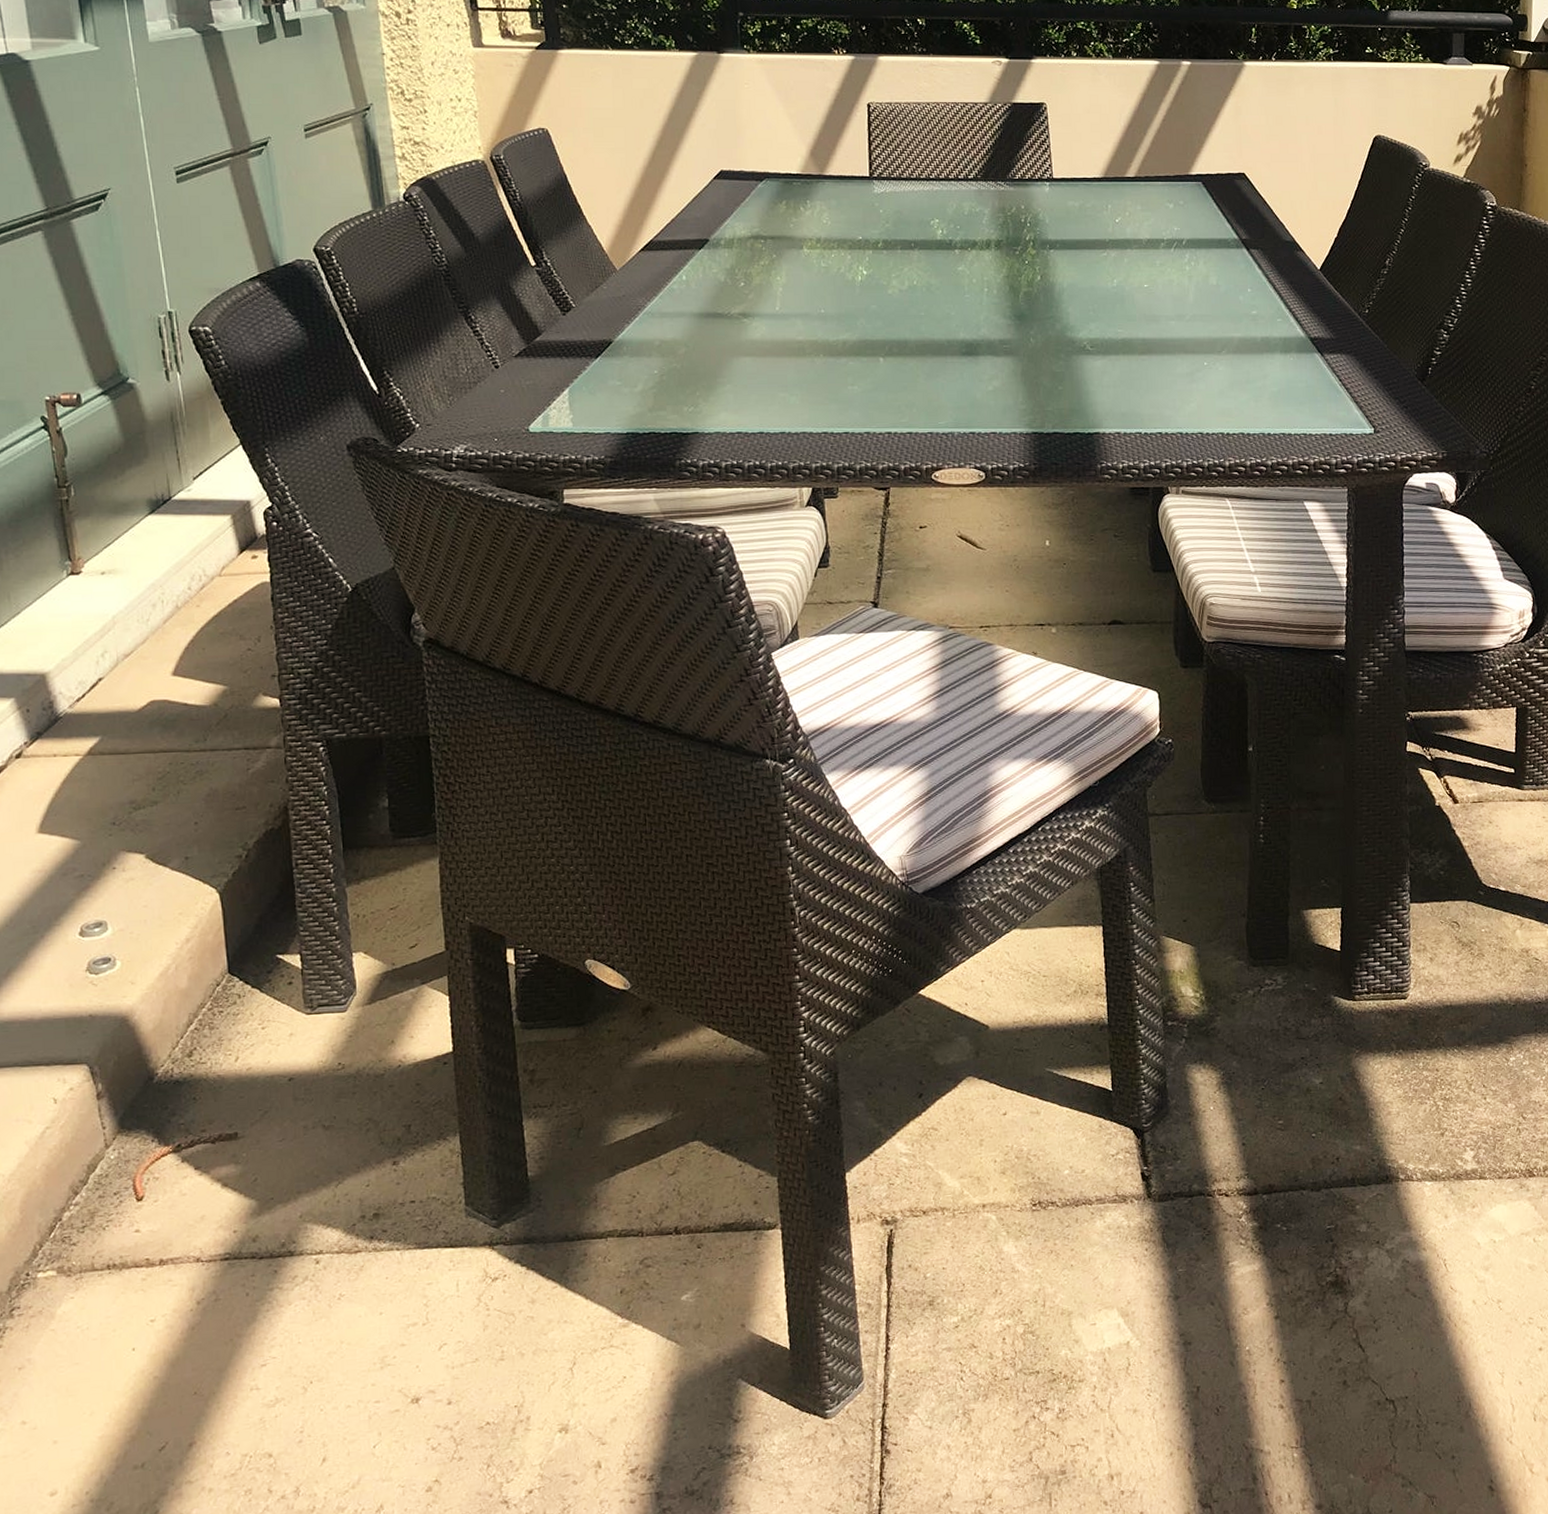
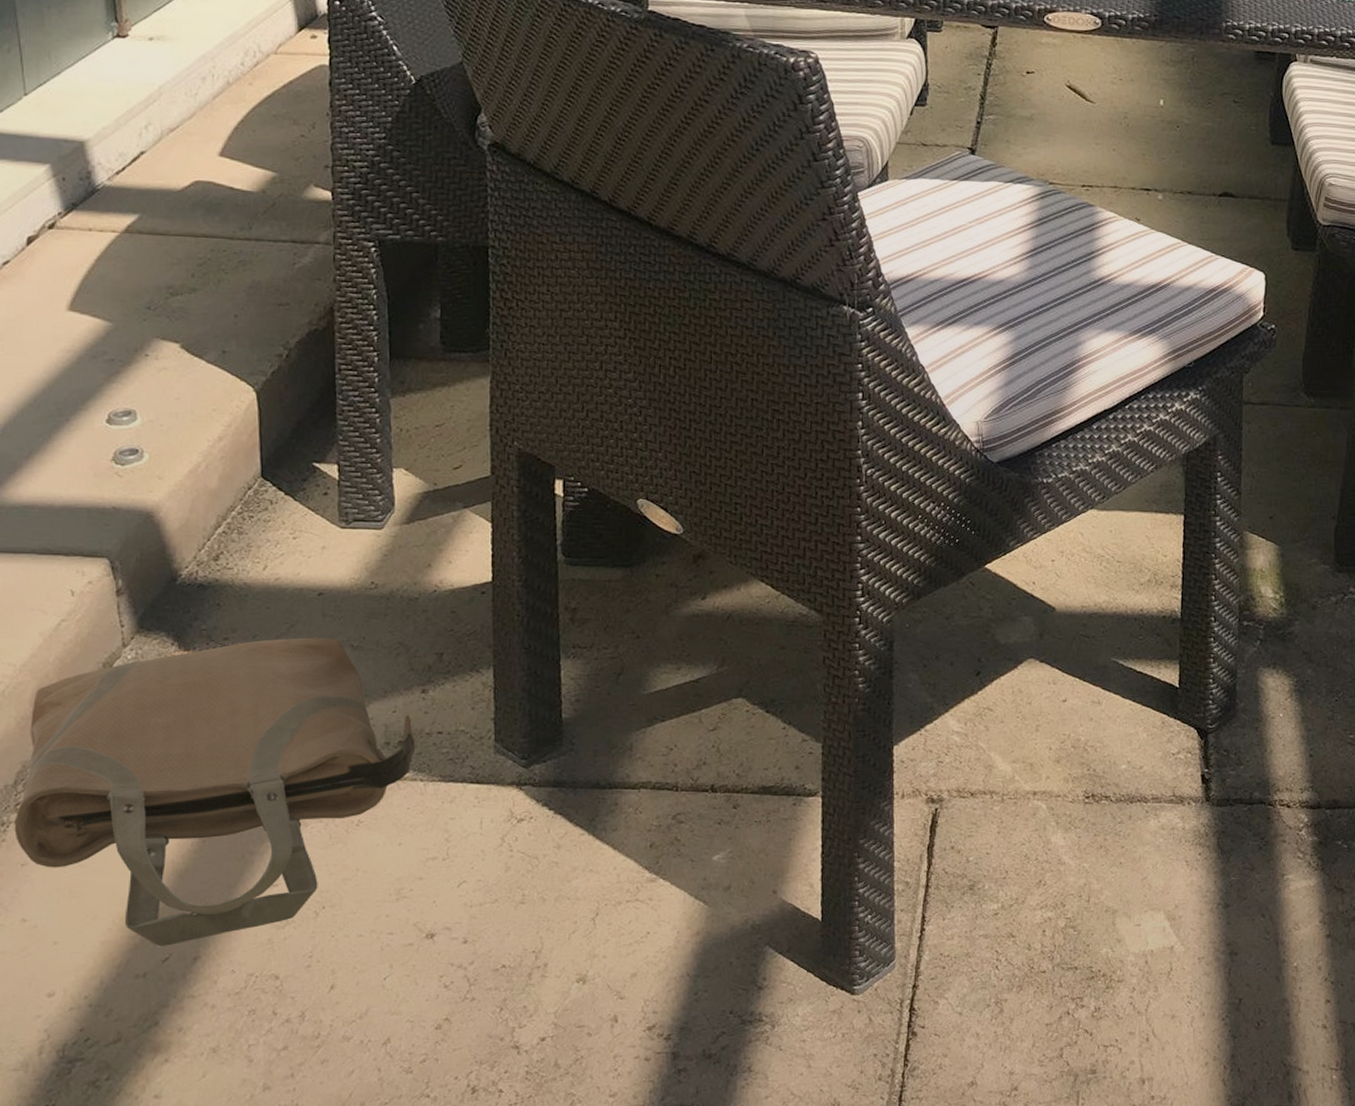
tote bag: none [10,1120,390,1437] -> present [14,637,416,947]

